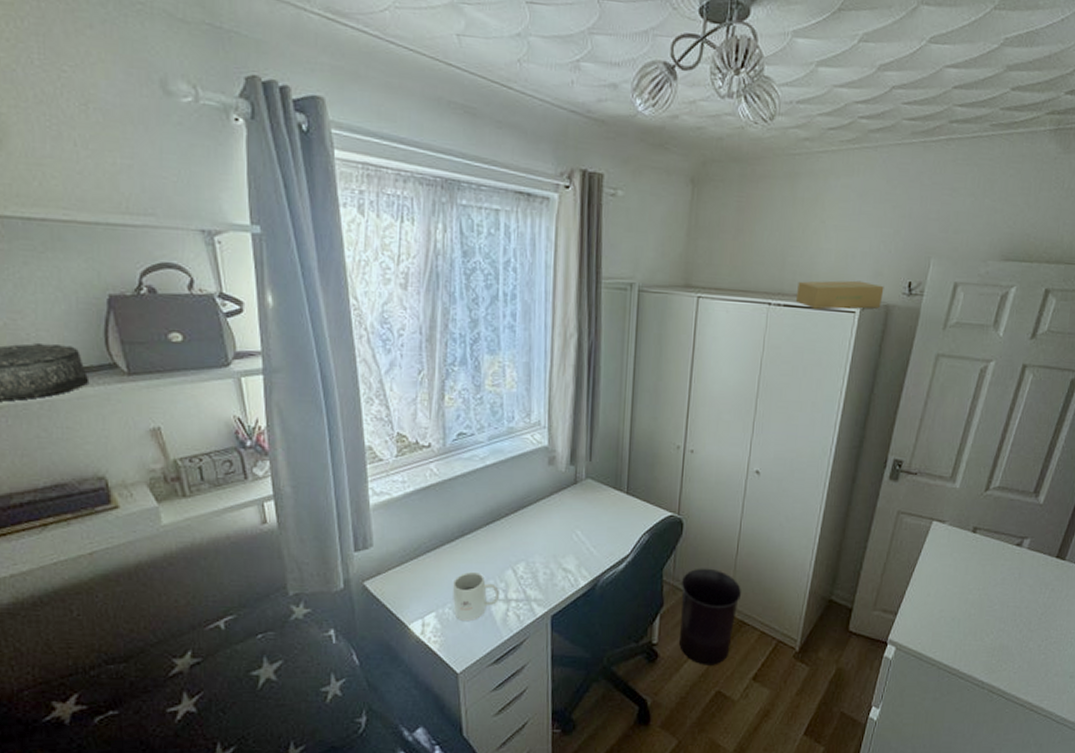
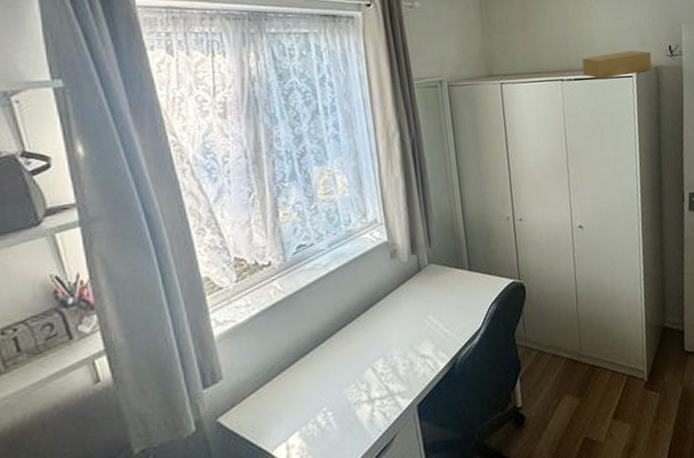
mug: present [452,572,499,622] -> none [312,379,362,434]
waste bin: present [679,568,742,665] -> none [532,322,589,416]

